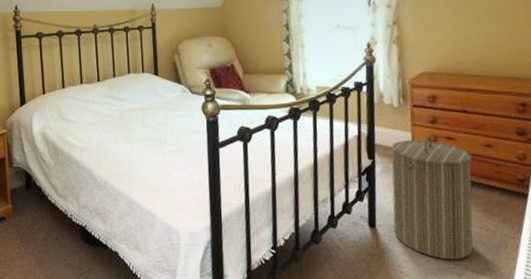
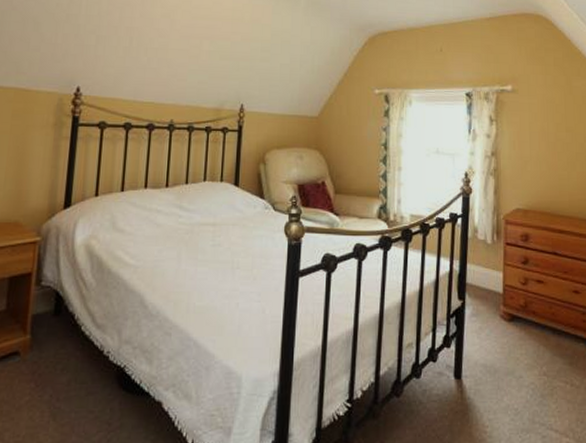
laundry hamper: present [391,136,473,260] -> none [480,278,560,419]

